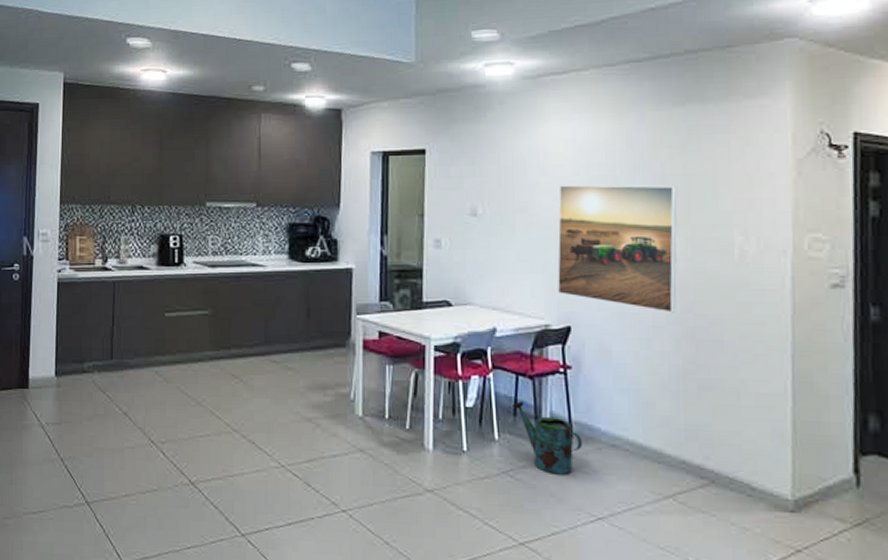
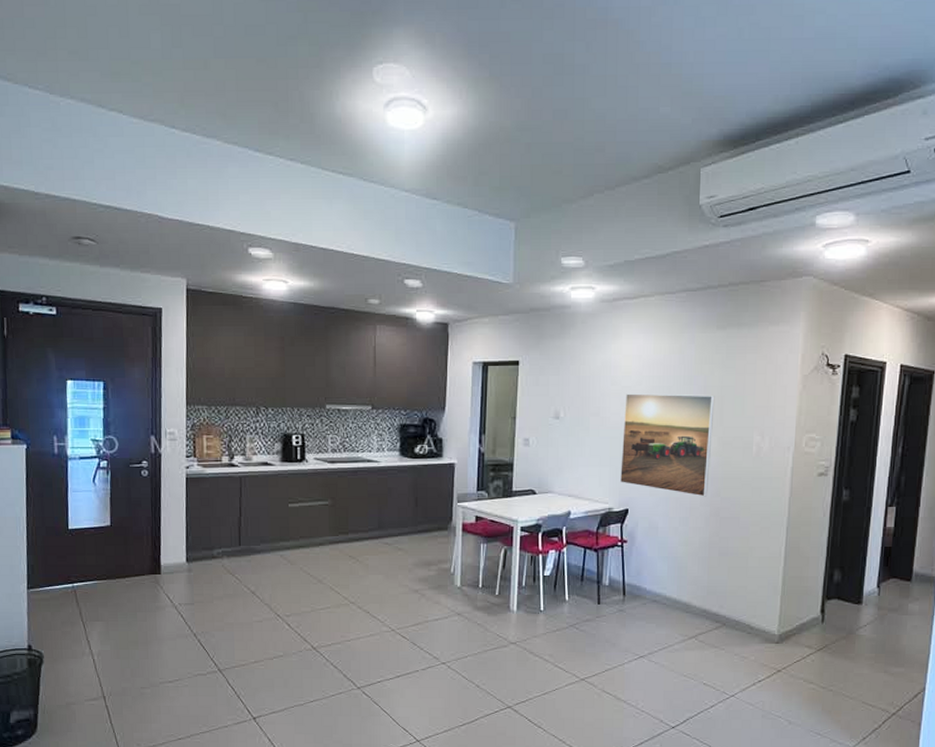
watering can: present [513,401,583,475] -> none [581,569,633,625]

